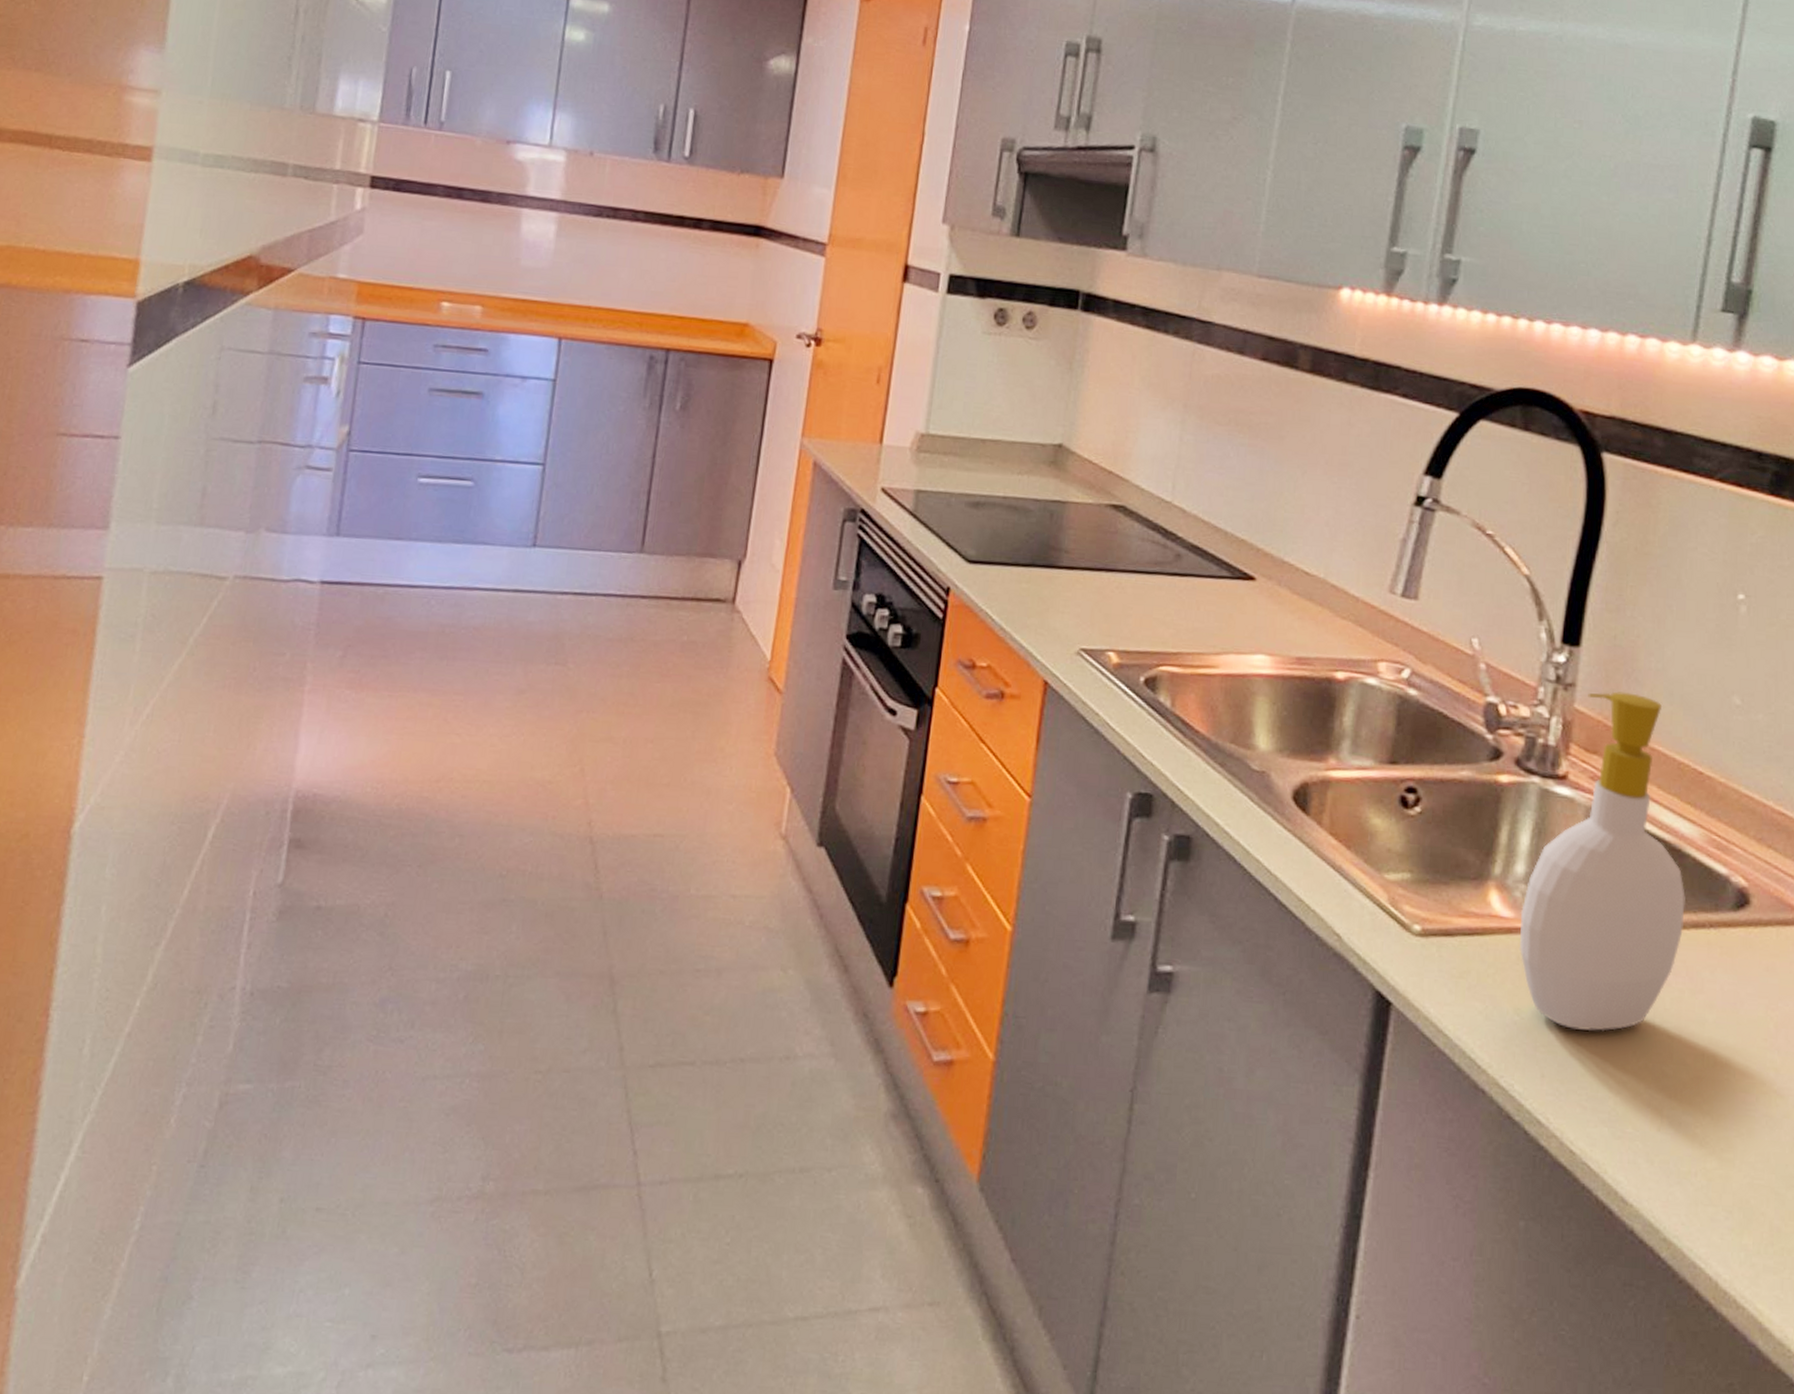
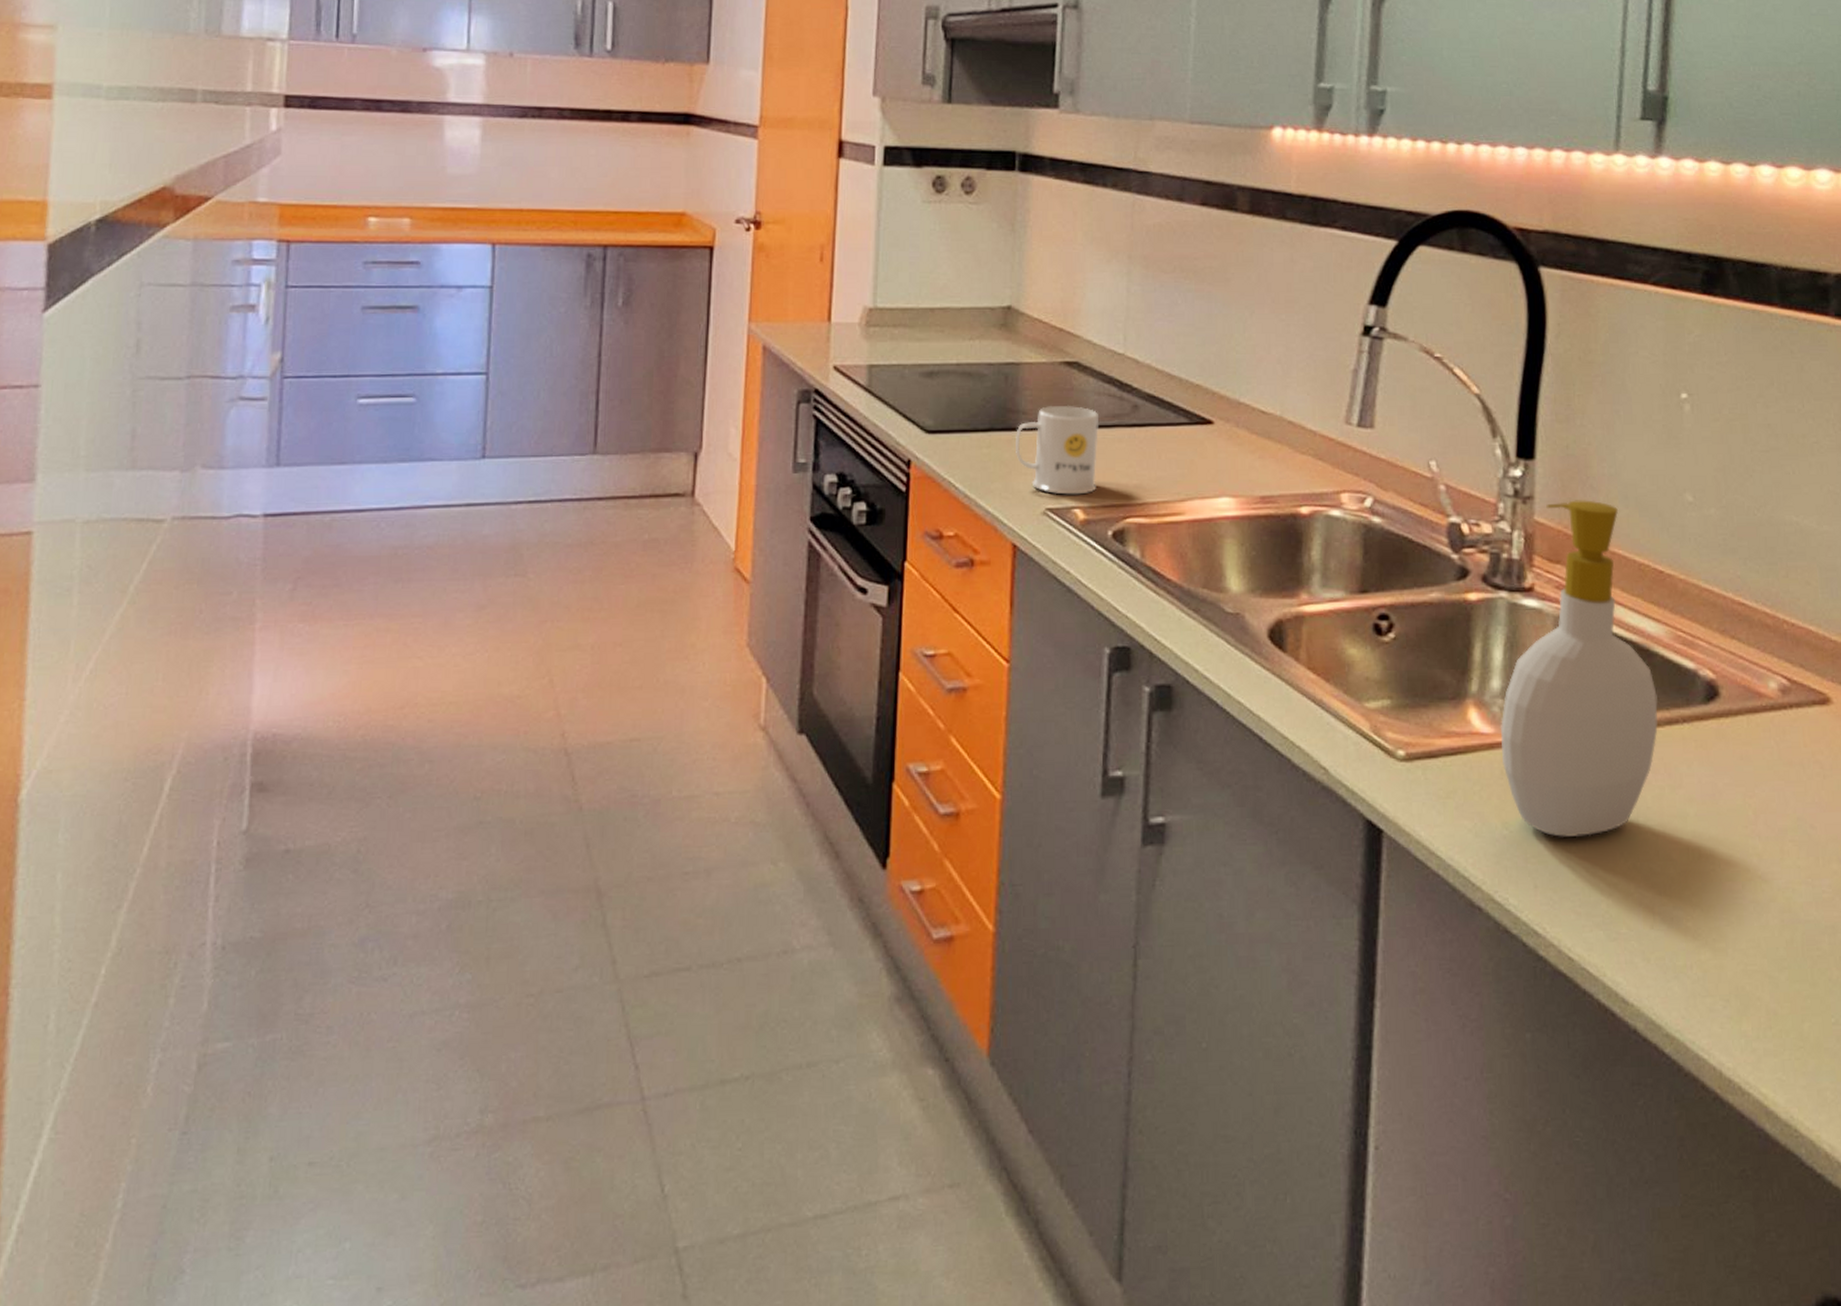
mug: none [1055,547,1141,638] -> present [1016,405,1100,495]

